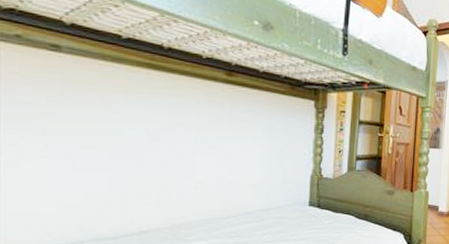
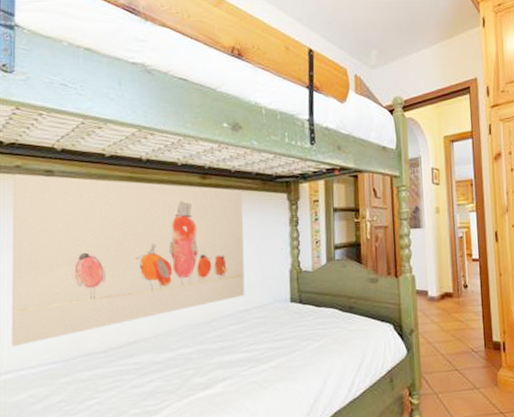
wall art: none [8,44,270,226] -> present [11,174,245,347]

